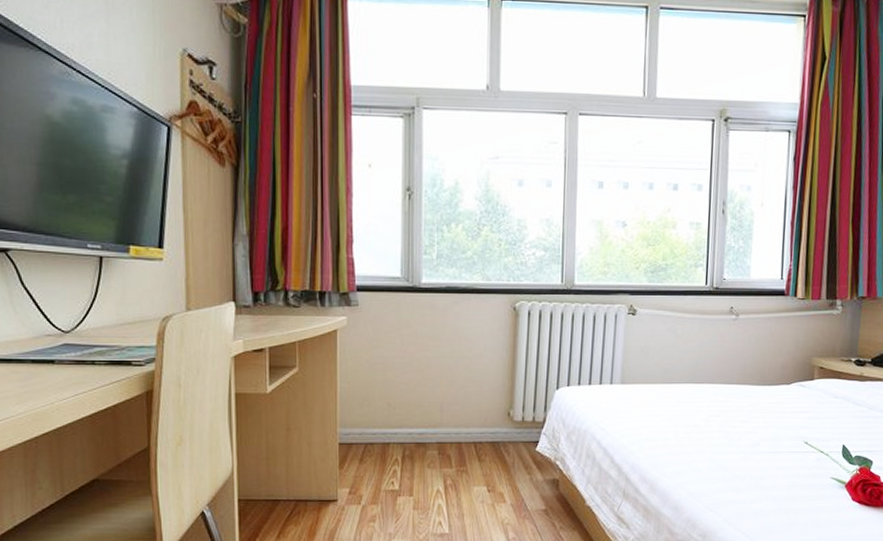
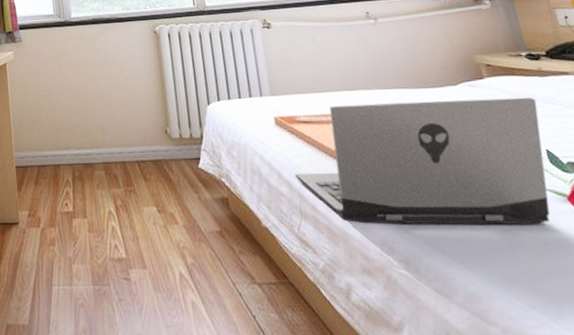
serving tray: none [617,404,673,447] -> present [273,113,337,159]
laptop: none [626,396,849,507] -> present [295,96,550,226]

